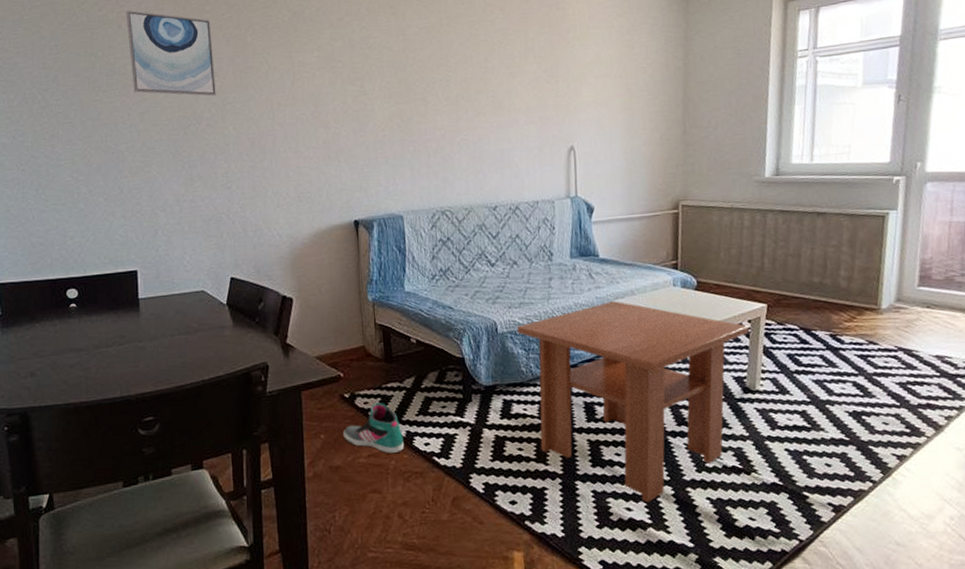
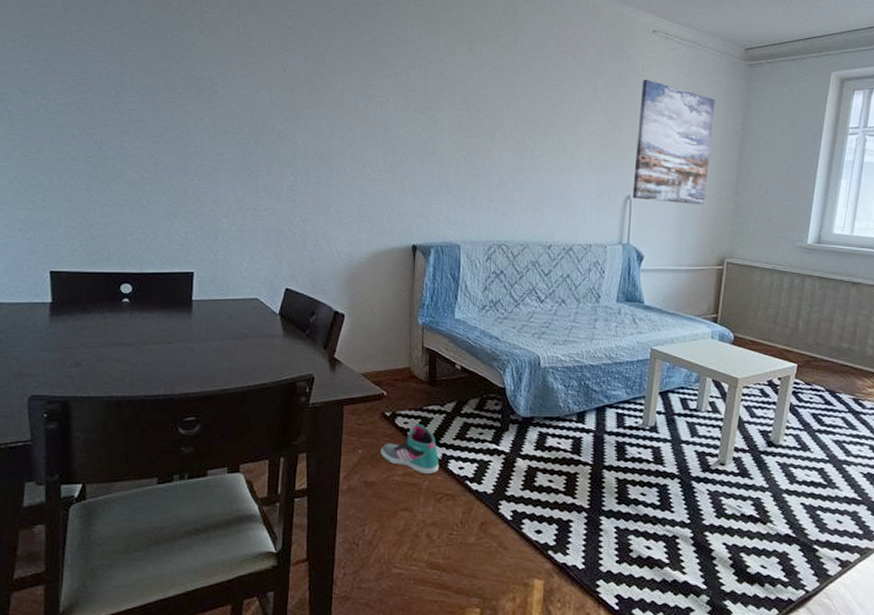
wall art: present [126,10,216,96] -> none [208,17,292,110]
coffee table: present [517,301,750,503] -> none [559,347,779,543]
wall art: none [574,23,653,149] -> present [632,79,715,206]

